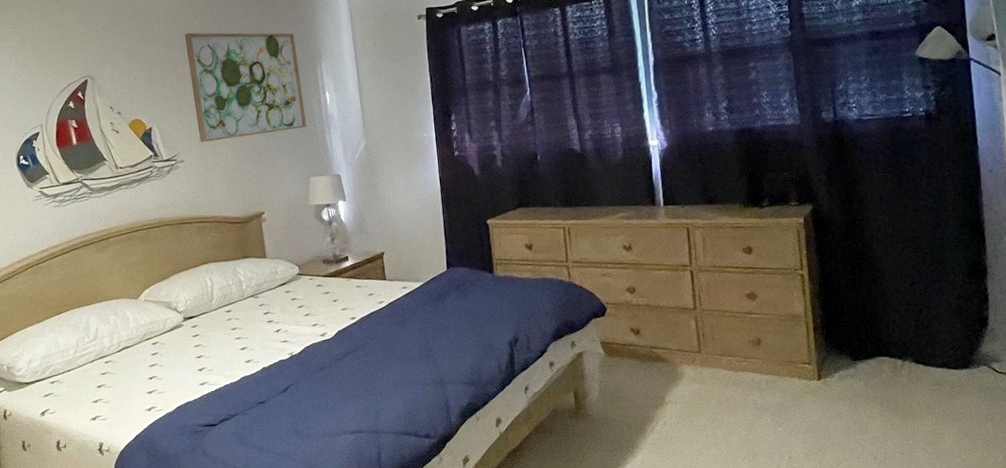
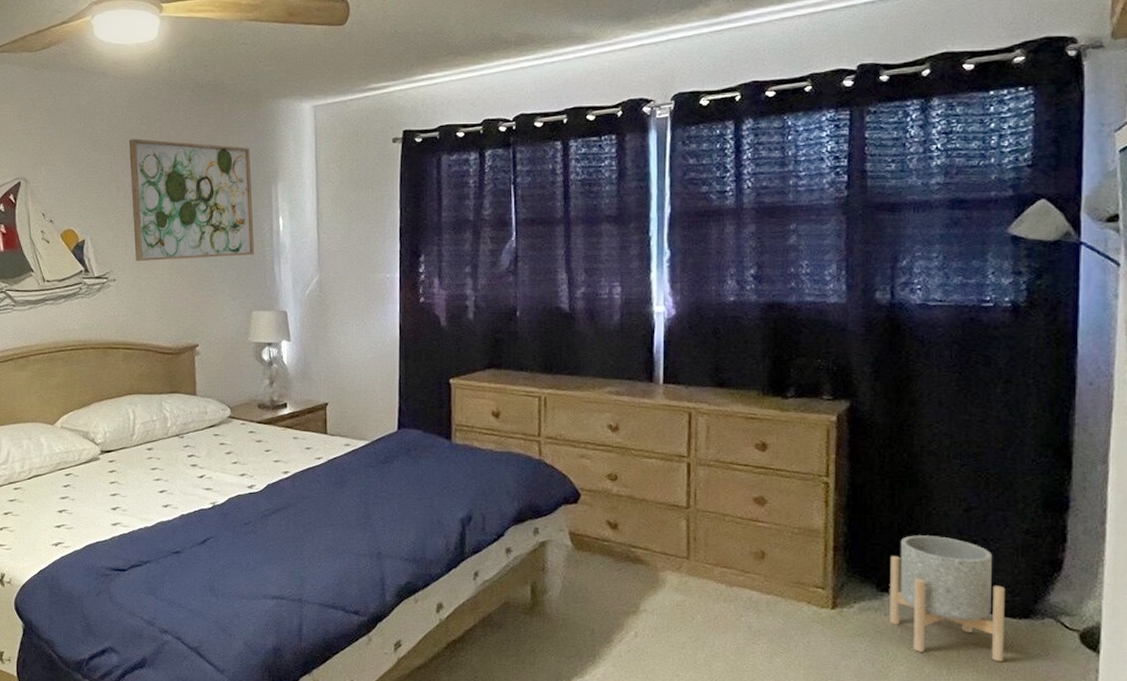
planter: none [858,309,954,408] -> present [890,535,1006,662]

